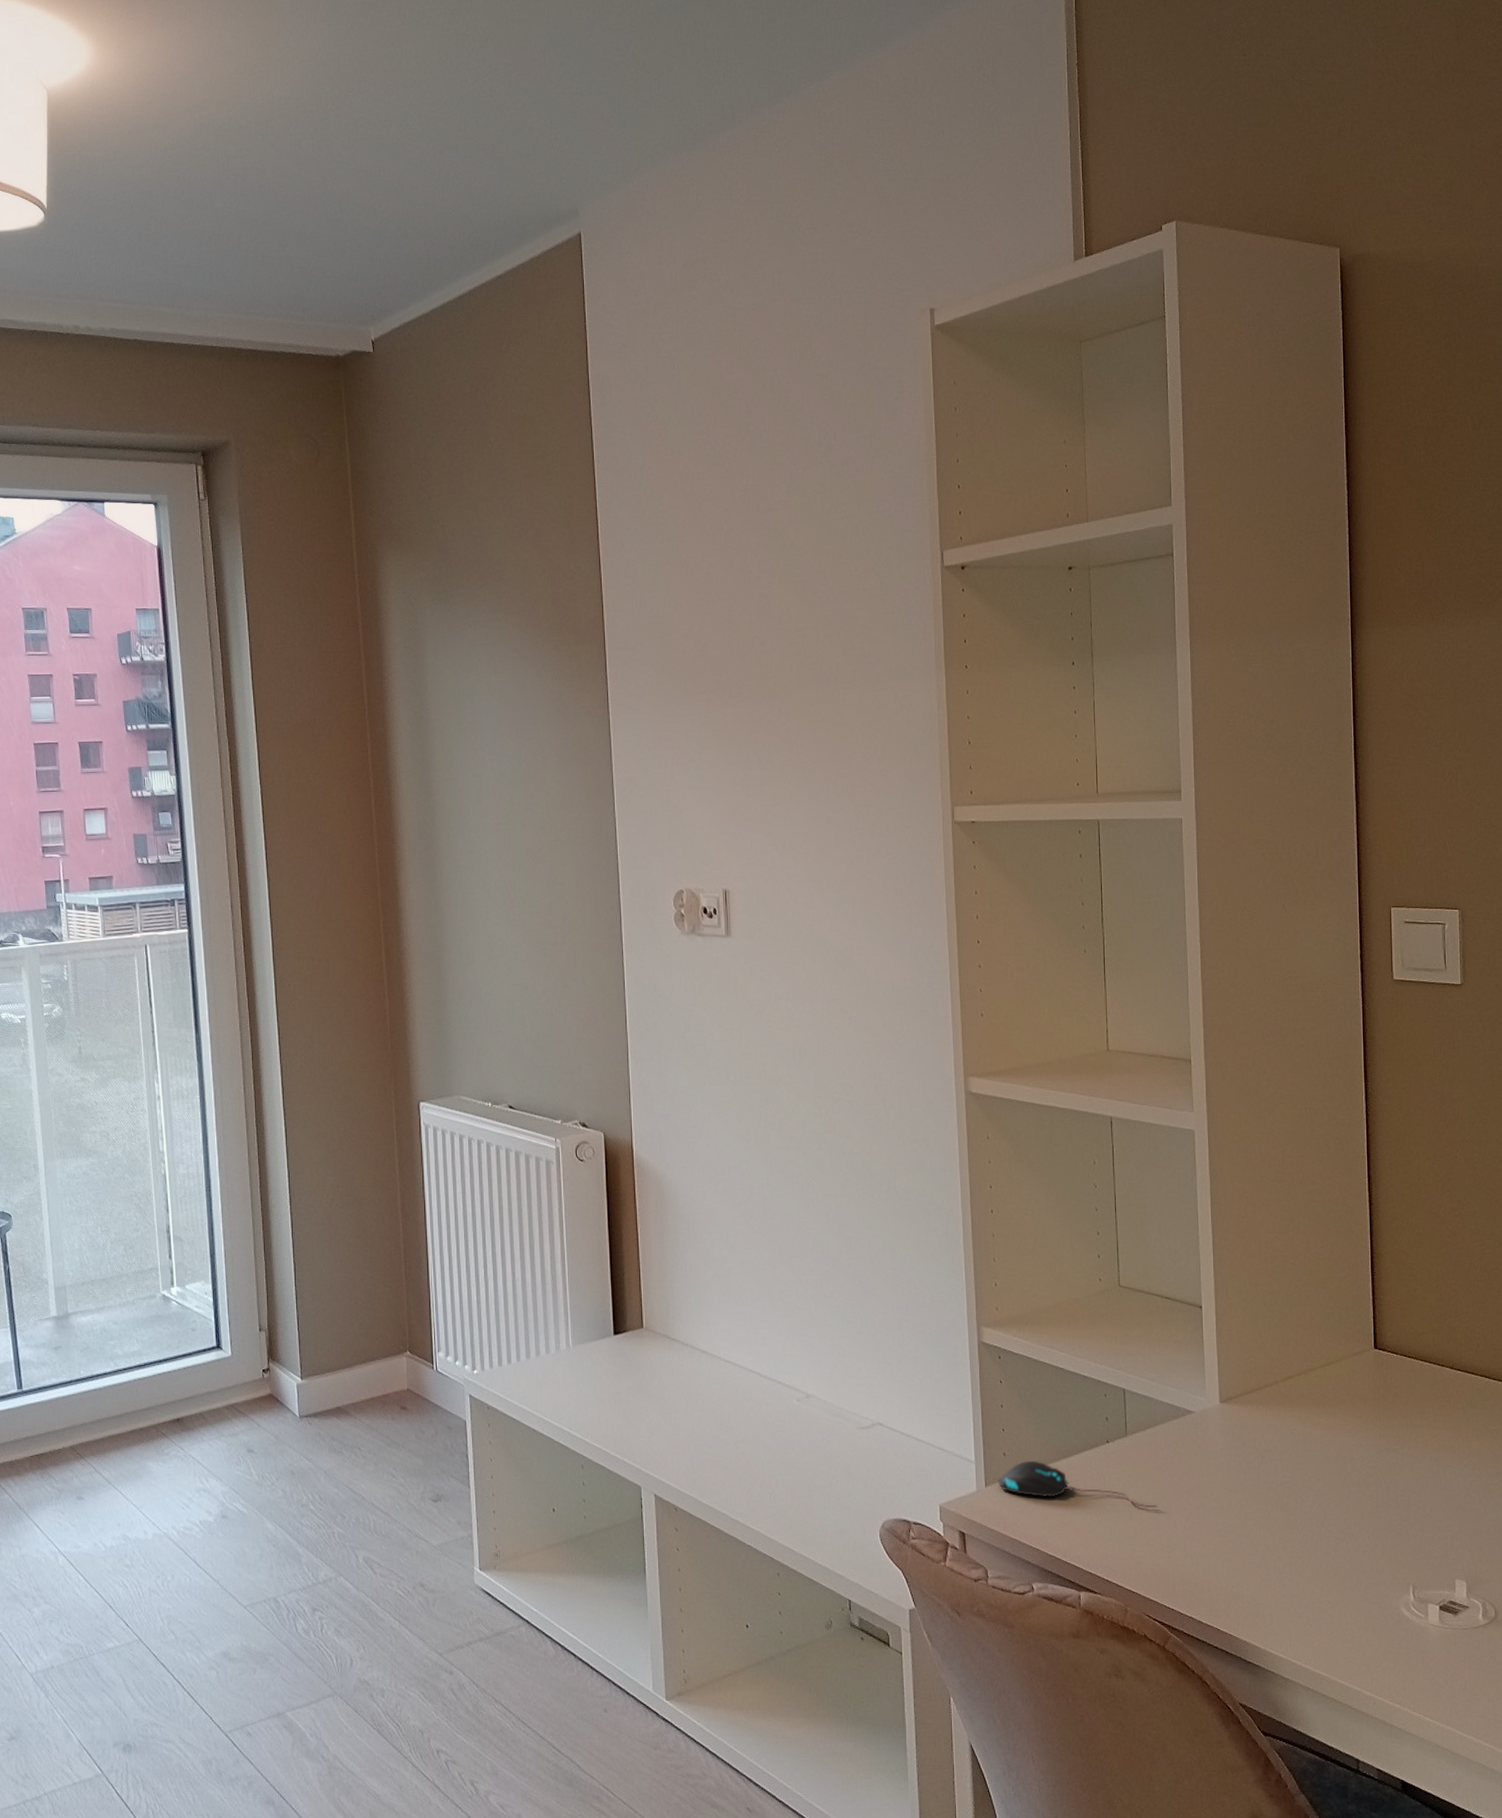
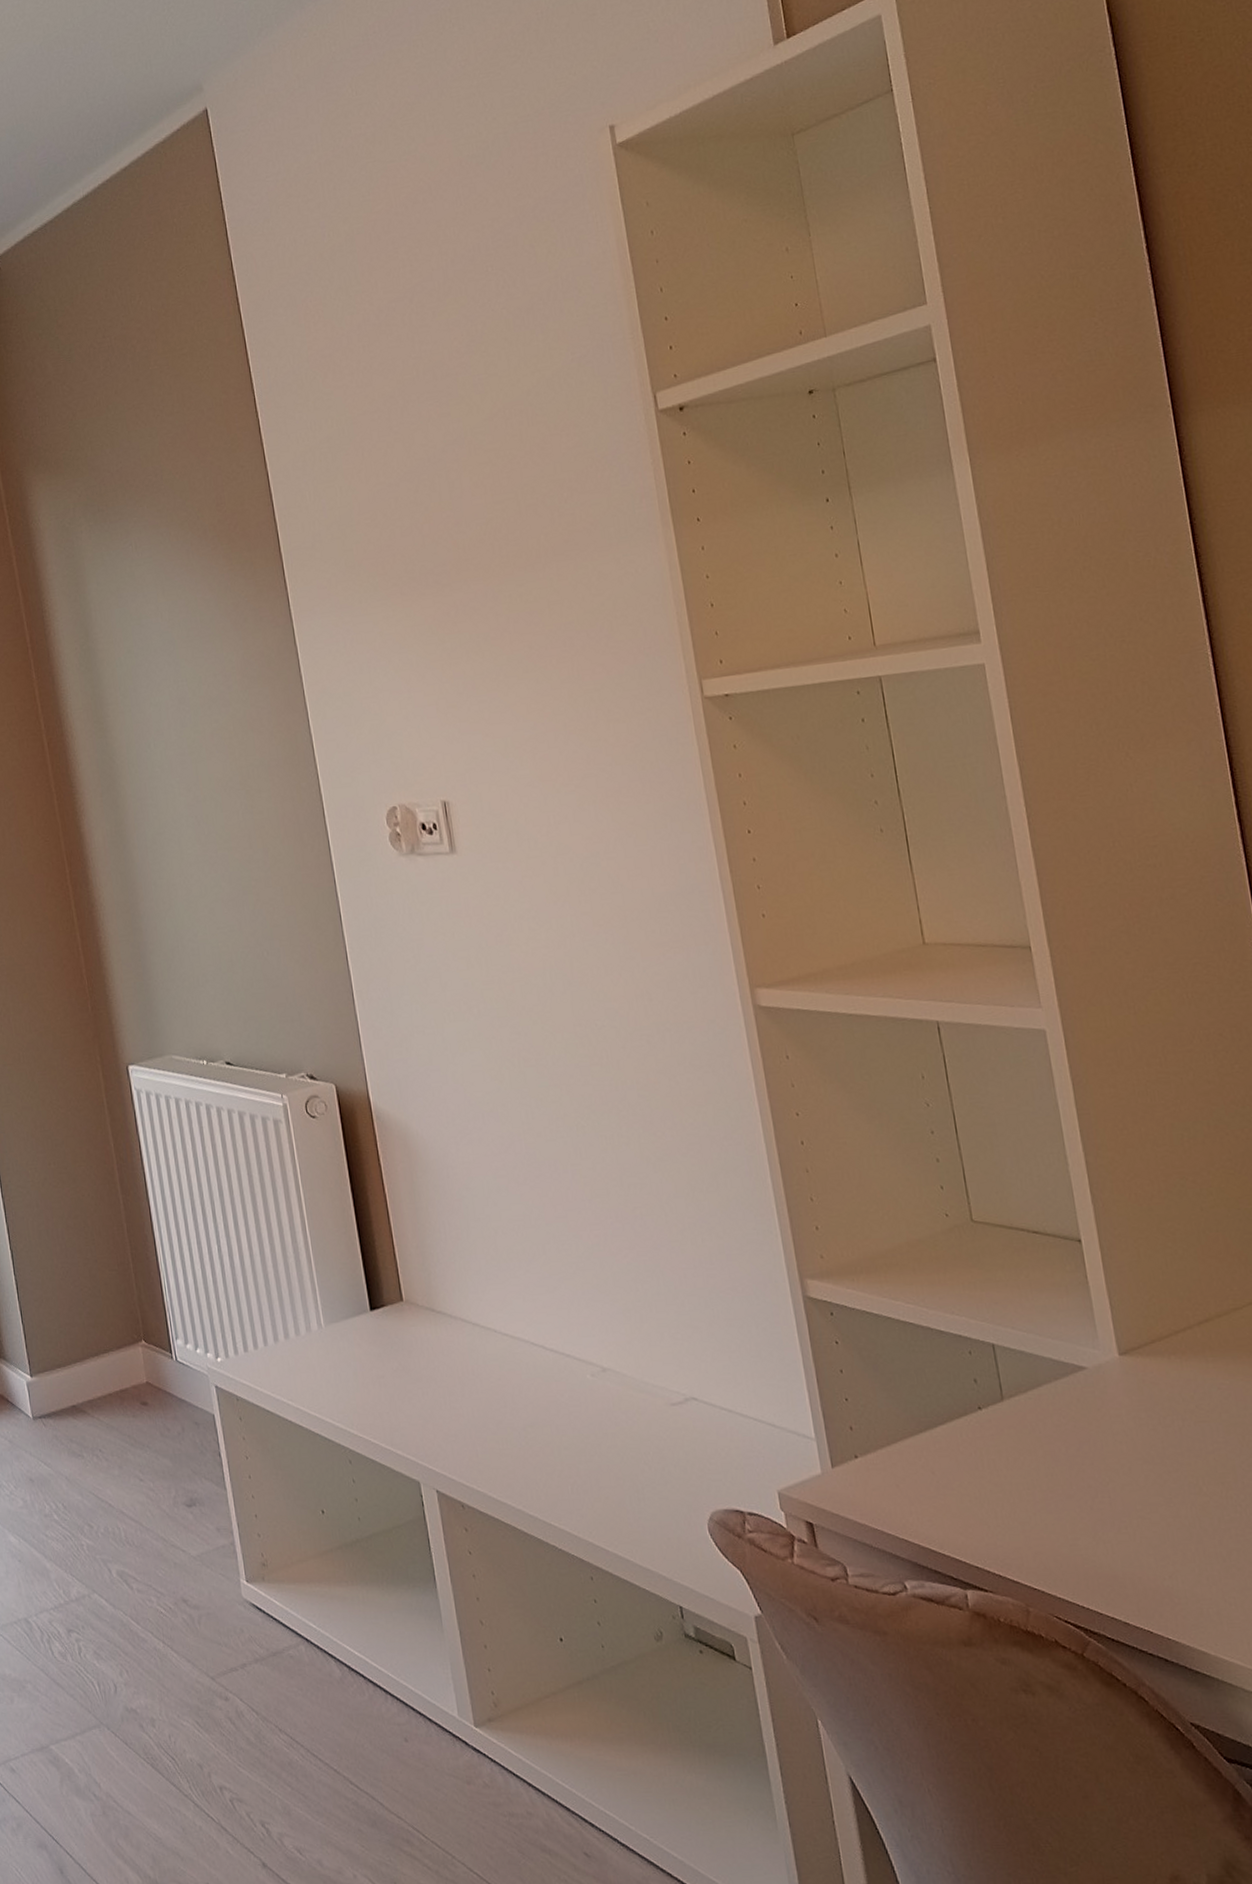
mouse: present [998,1460,1157,1509] -> none [846,1434,1053,1487]

